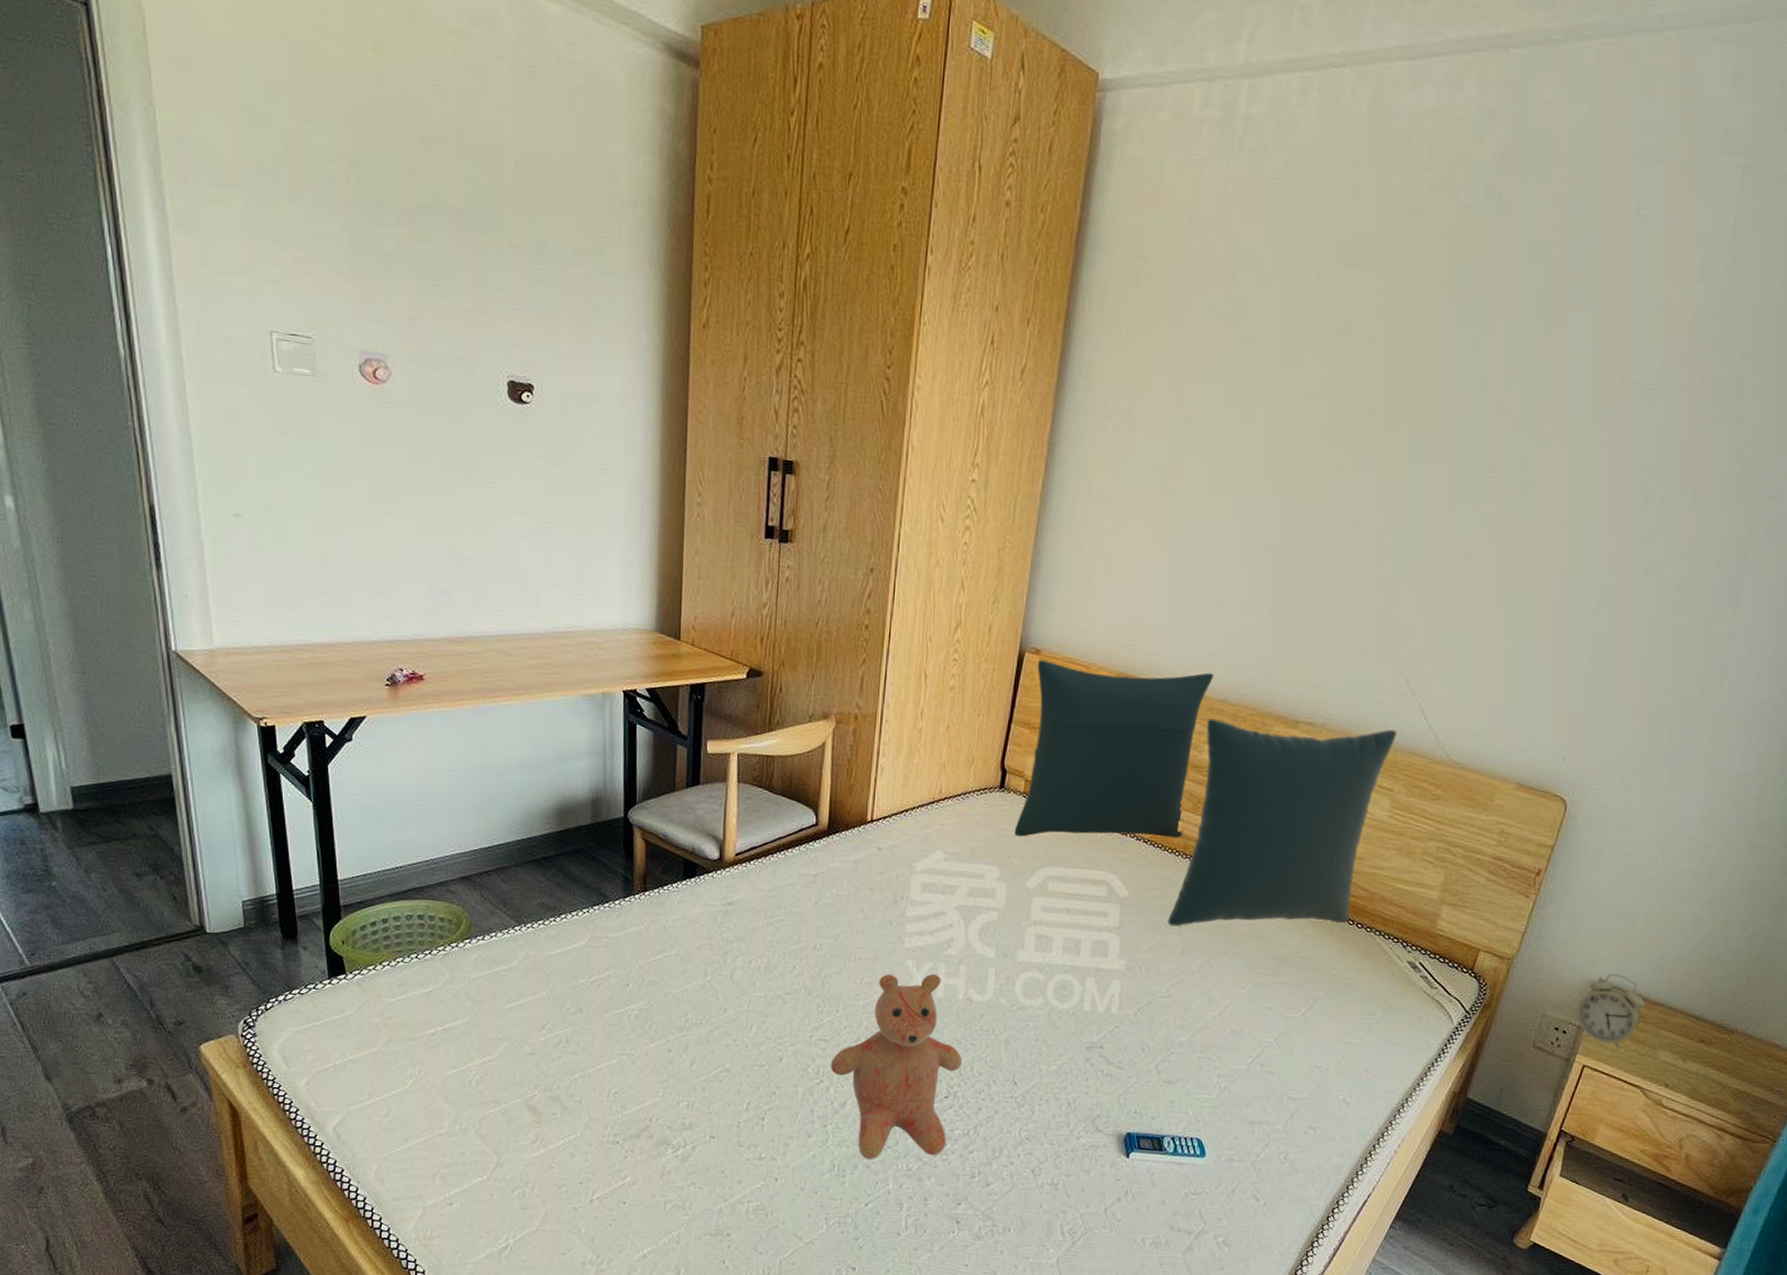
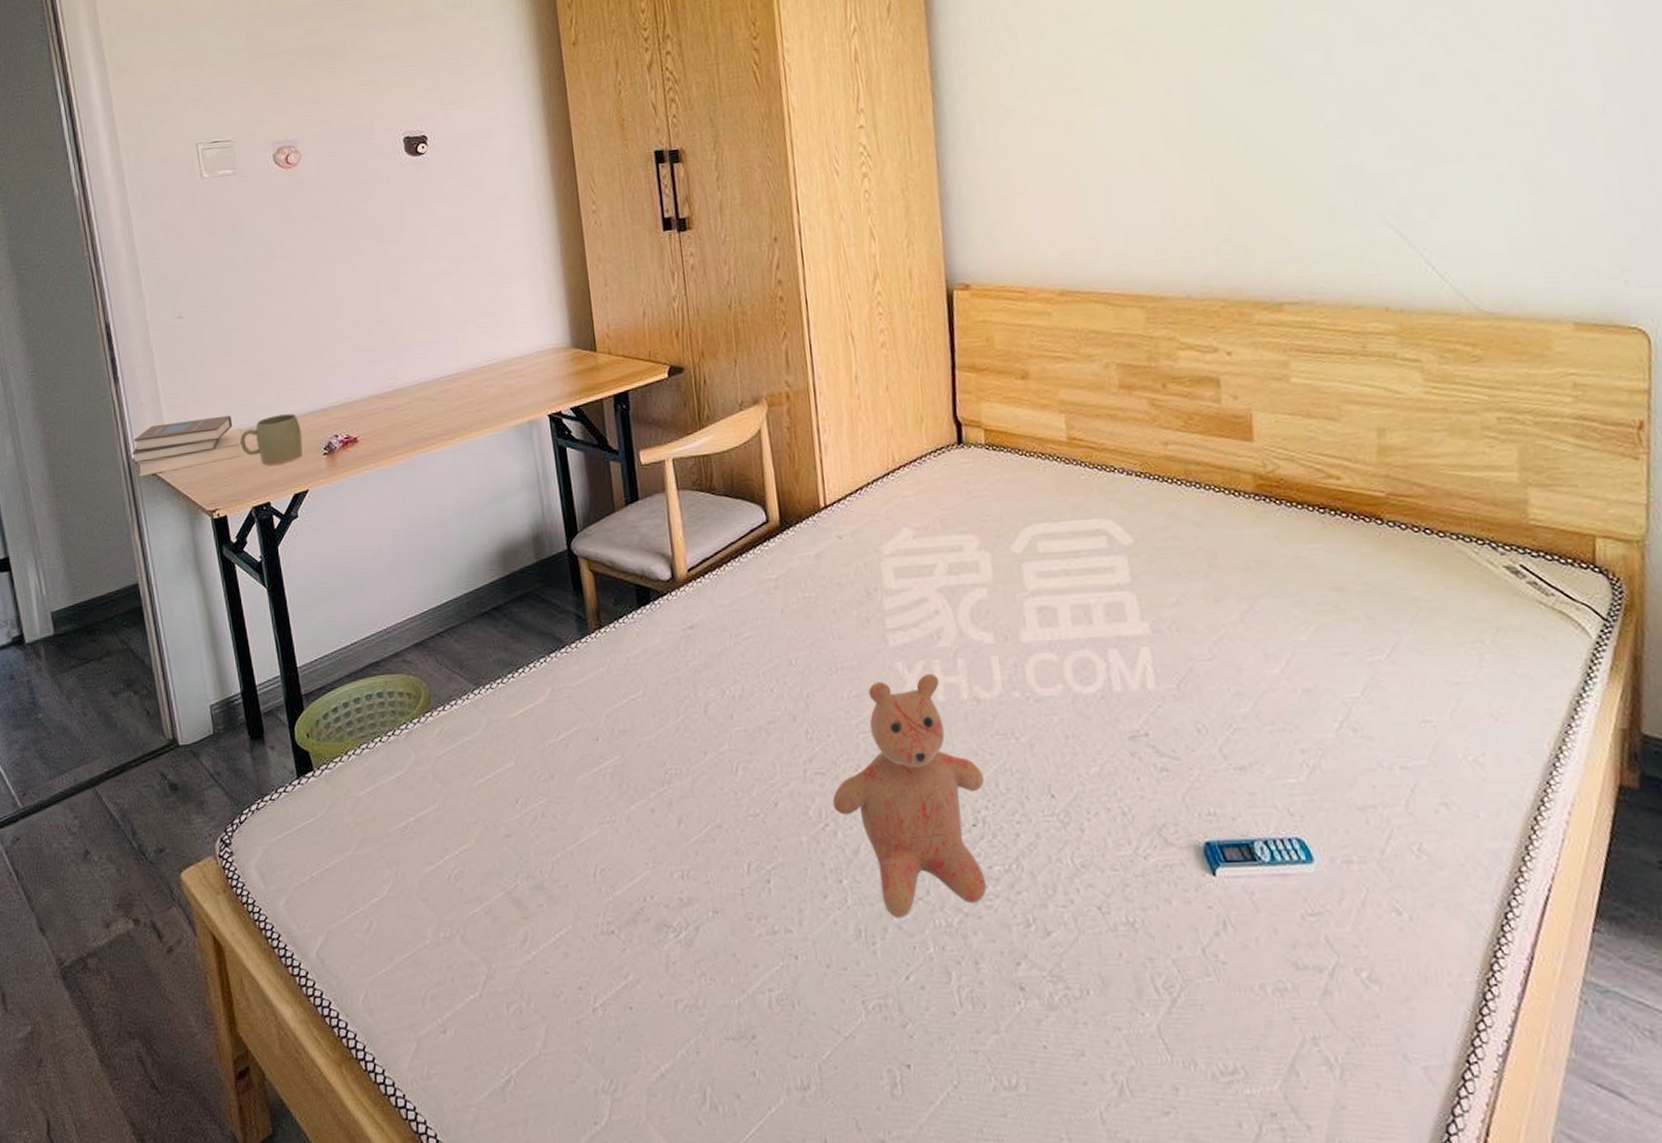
books: none [171,621,299,671] -> present [131,415,244,477]
mug: none [296,637,365,687] -> present [240,413,303,466]
pillow: present [1014,659,1214,839] -> none [969,270,1180,495]
pillow: present [1167,718,1397,926] -> none [1174,290,1413,569]

